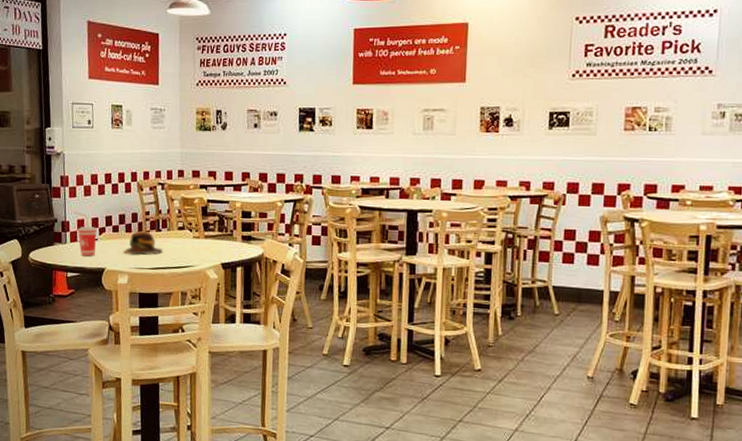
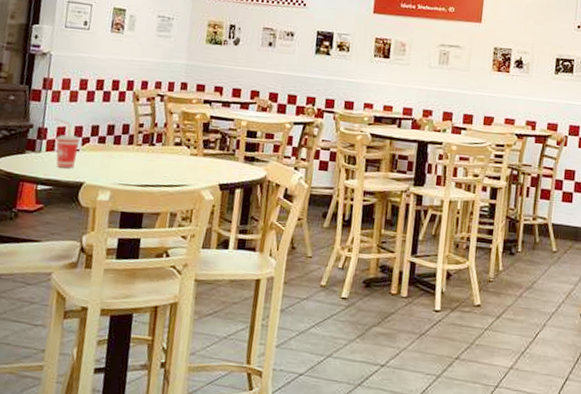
burger: present [123,230,163,255] -> none [108,143,154,171]

